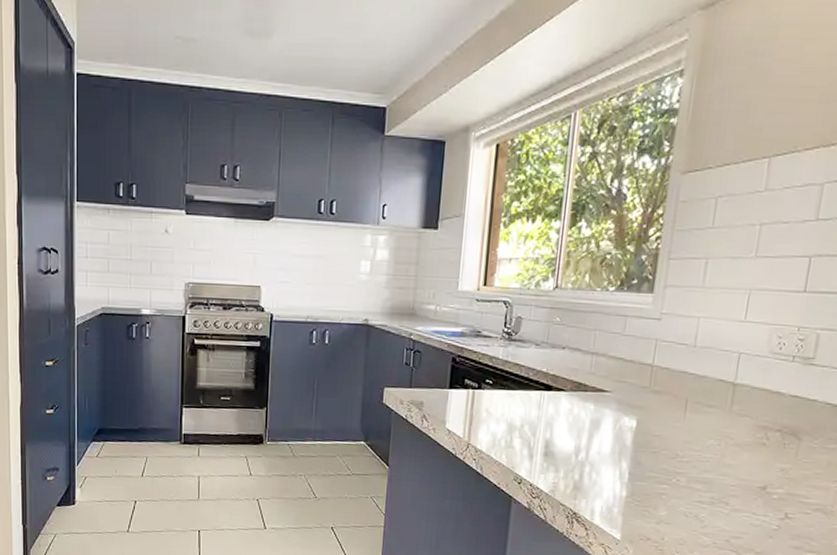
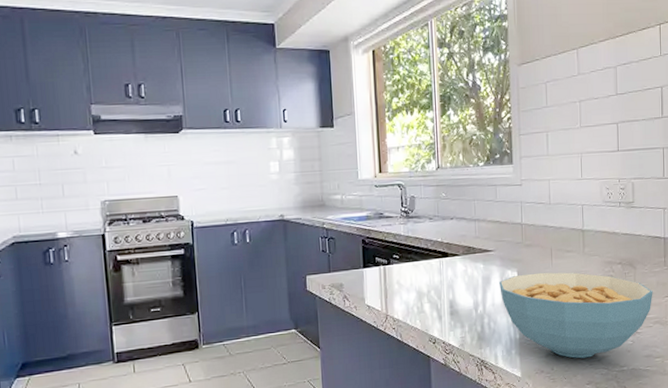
cereal bowl: none [610,424,820,535] -> present [499,272,653,359]

